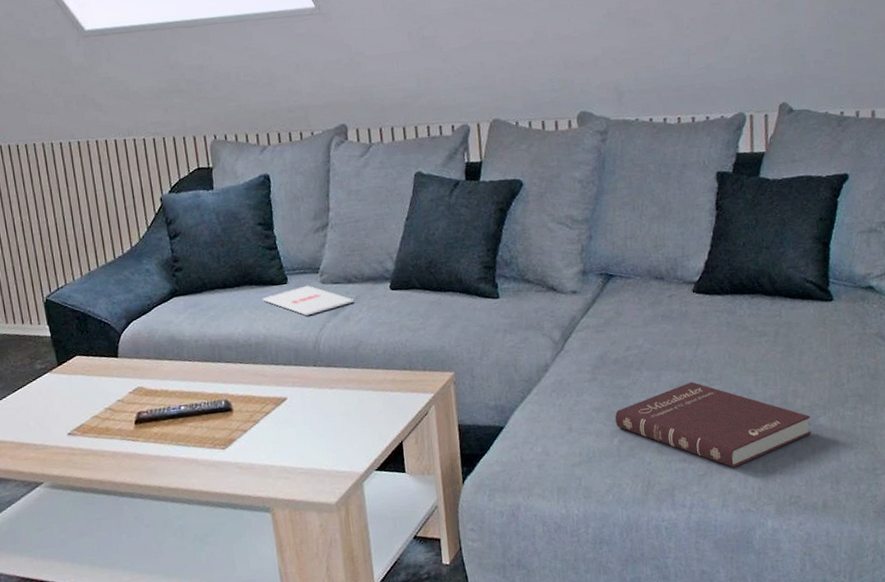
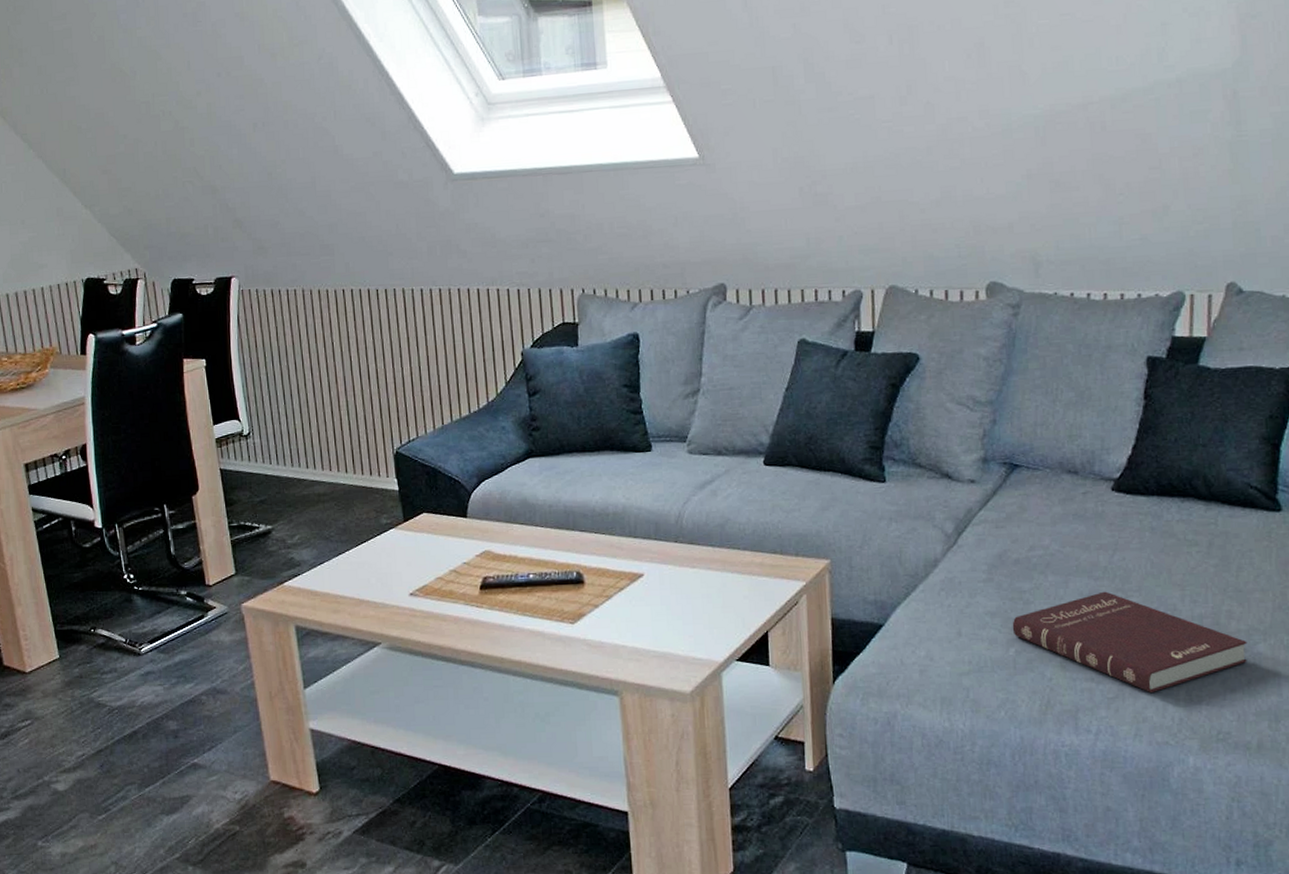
magazine: present [262,285,355,316] -> none [624,454,724,488]

